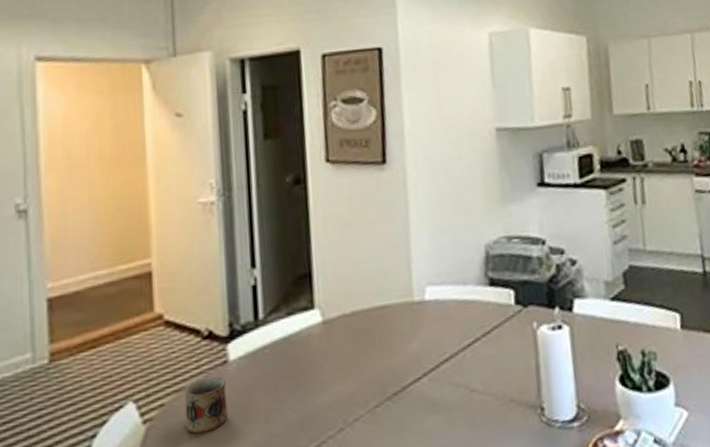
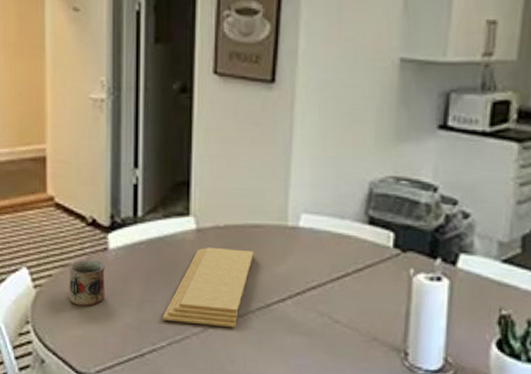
cutting board: none [294,334,385,429] -> present [162,246,255,328]

